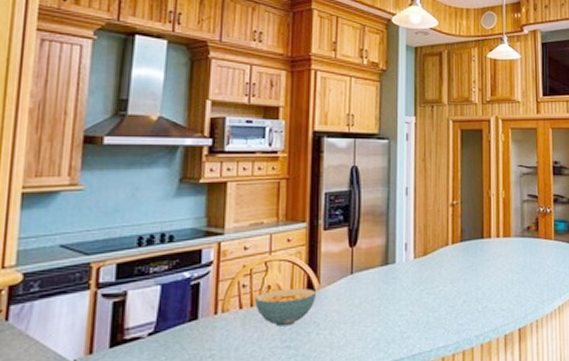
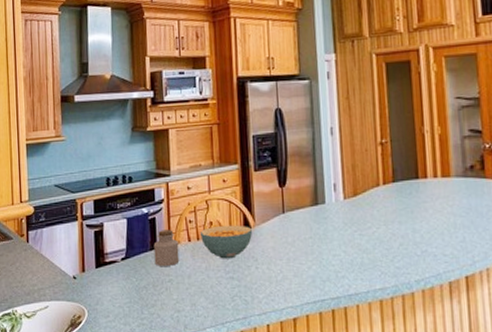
jar: none [193,296,227,340] -> present [153,230,180,266]

